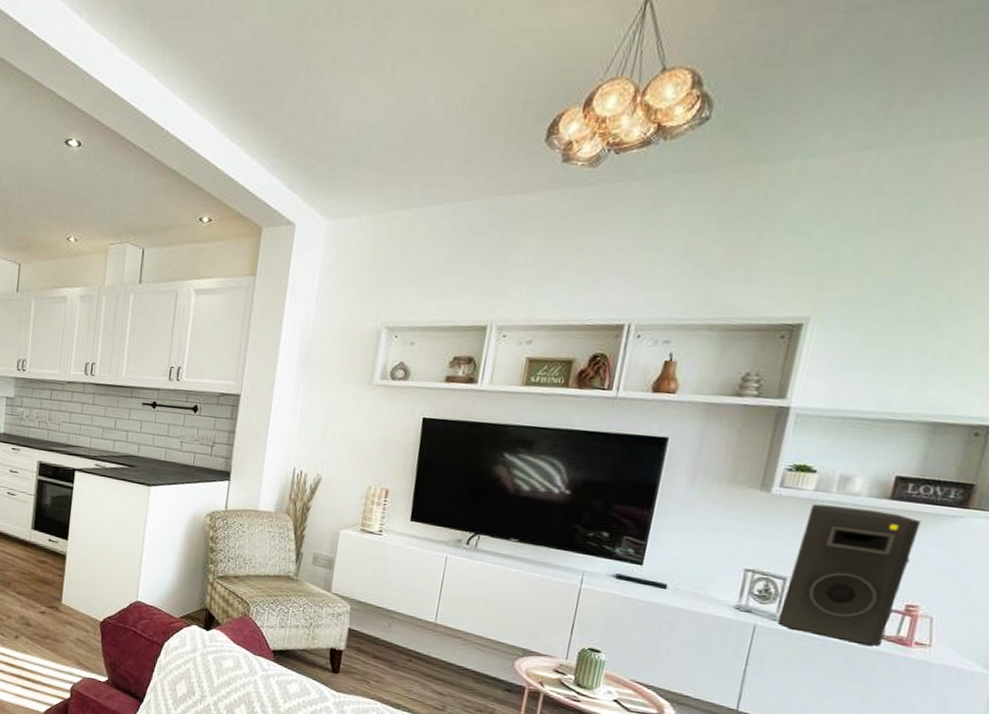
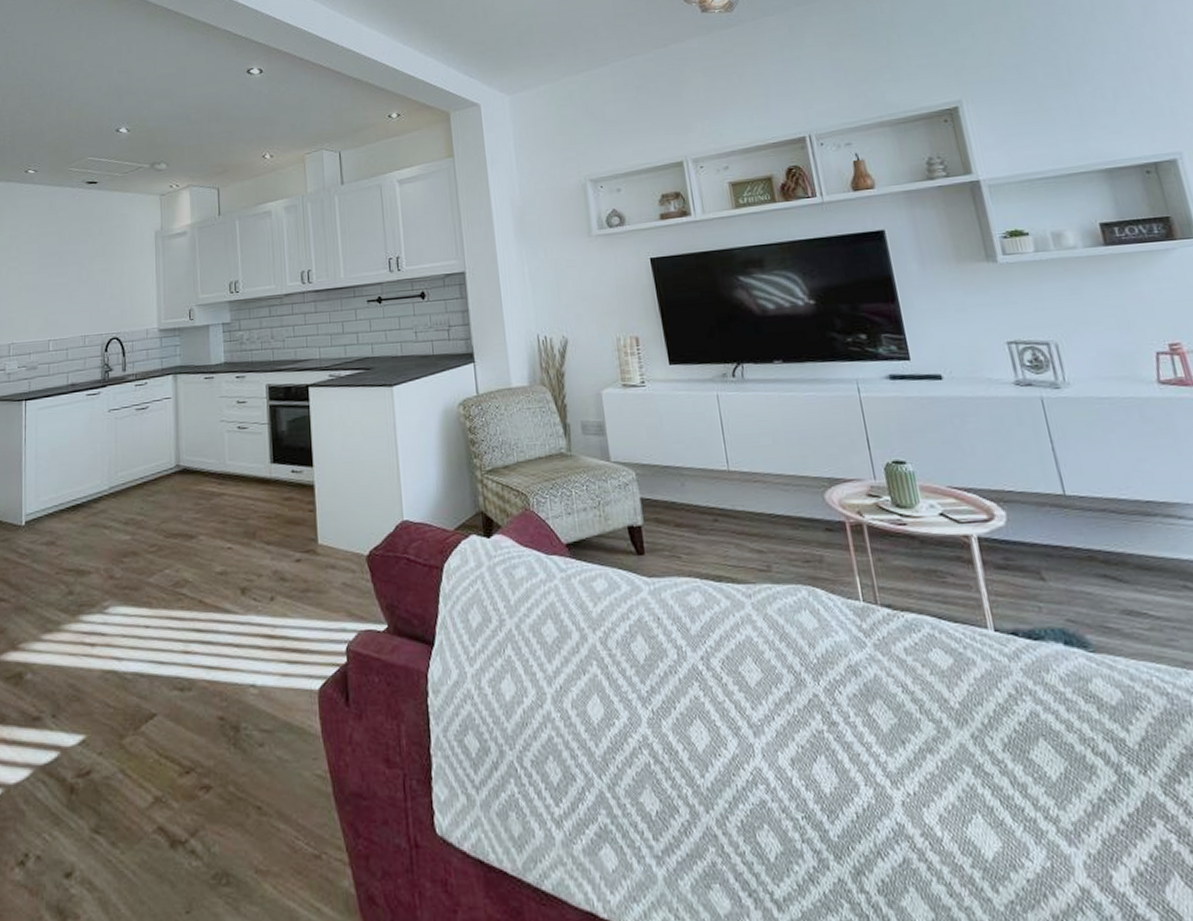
speaker: present [777,504,921,646] -> none [1039,257,1165,395]

